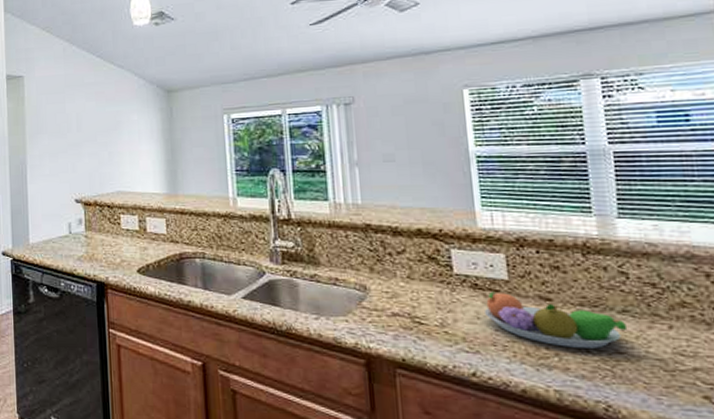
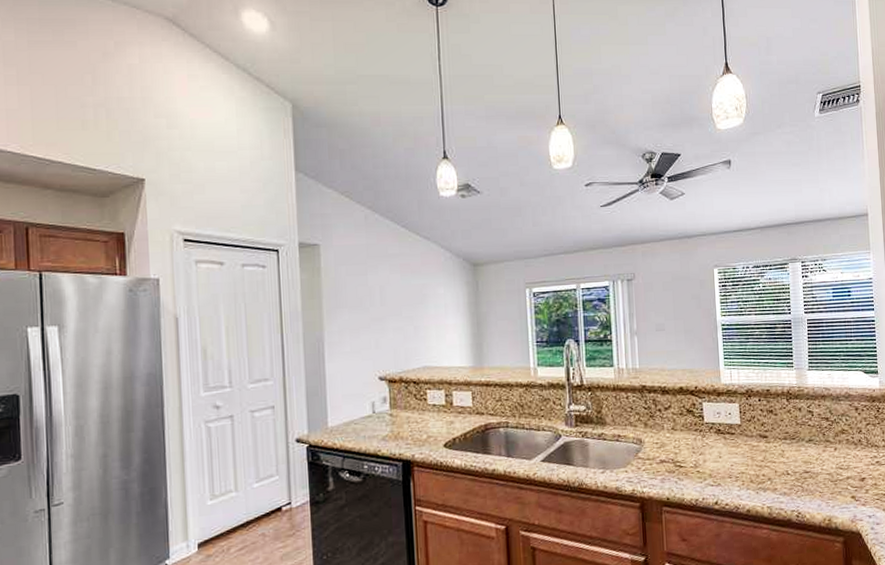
fruit bowl: present [483,291,628,349] -> none [724,434,812,473]

